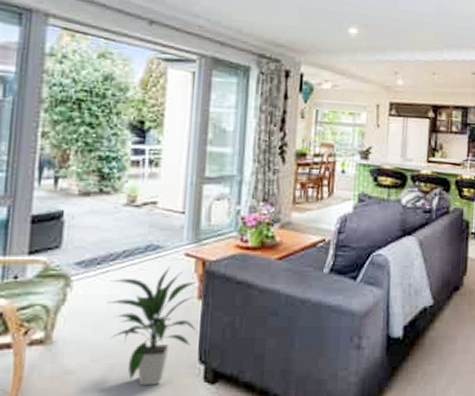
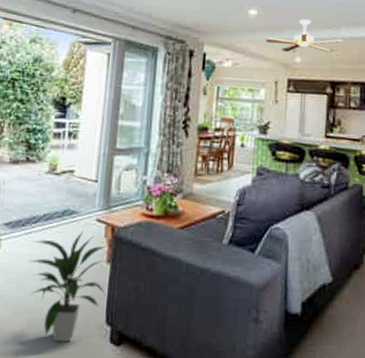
ceiling fan: none [366,40,445,75] -> present [265,19,343,53]

